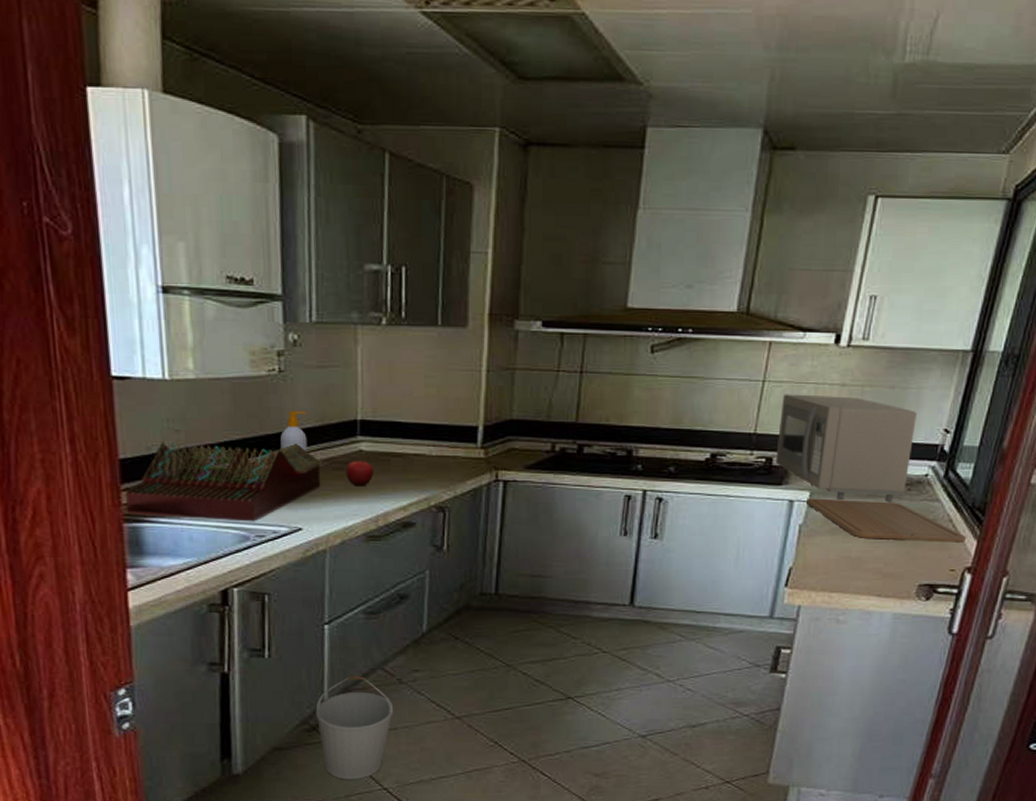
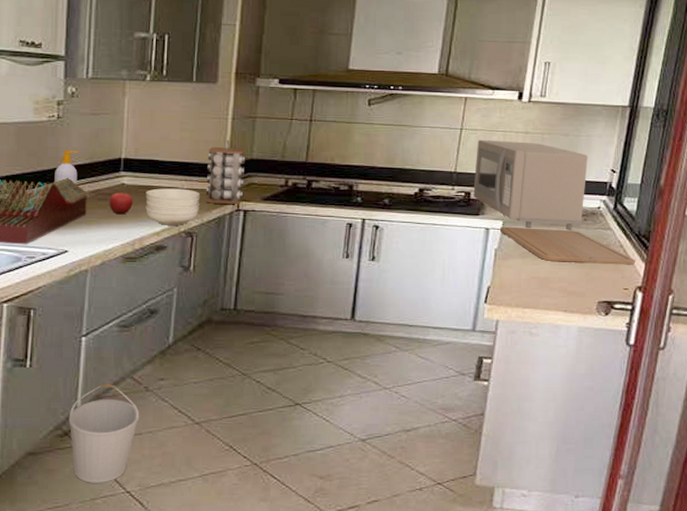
bowl: none [388,455,452,499] -> present [145,188,201,225]
spice rack: none [458,396,504,475] -> present [205,139,246,205]

